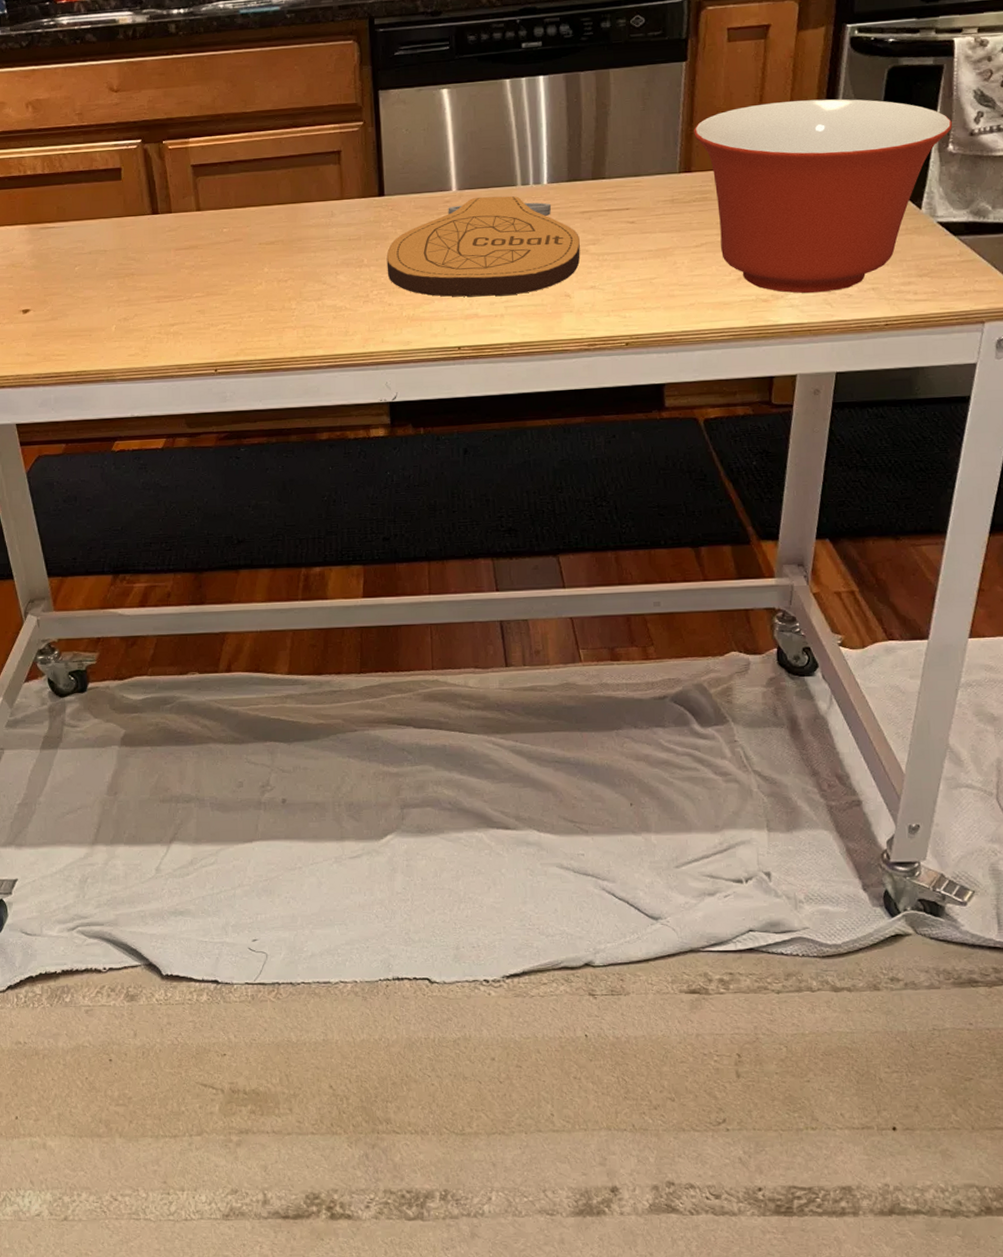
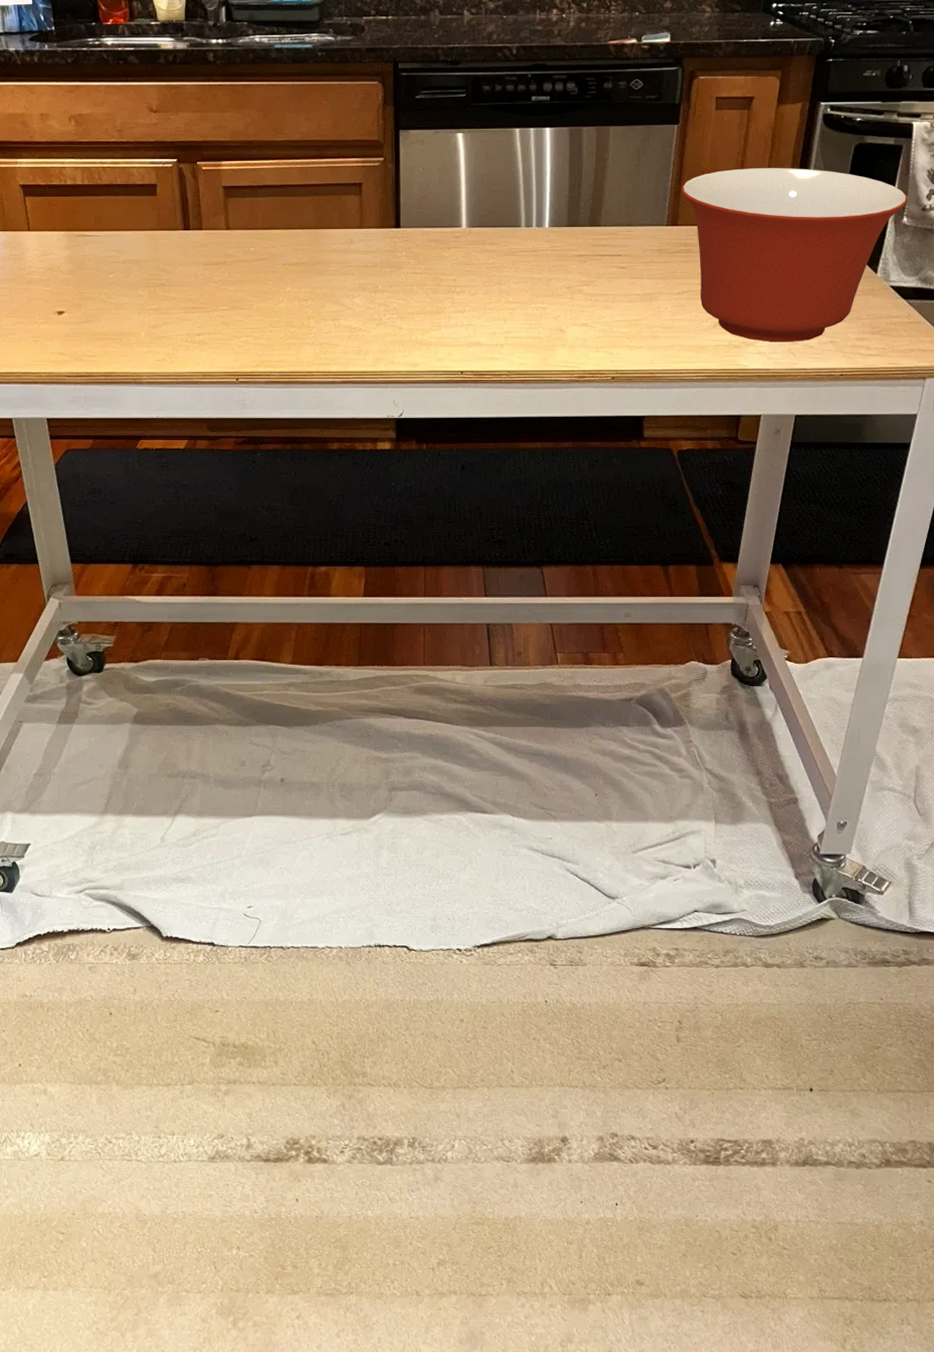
cutting board: present [386,196,580,297] -> none [399,235,575,327]

